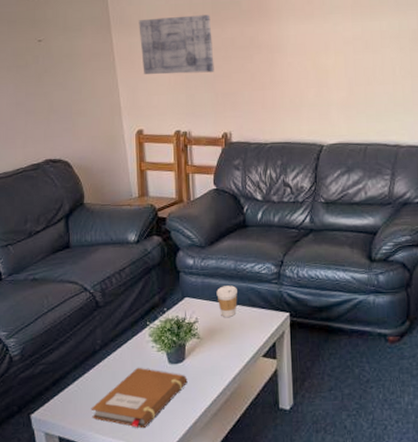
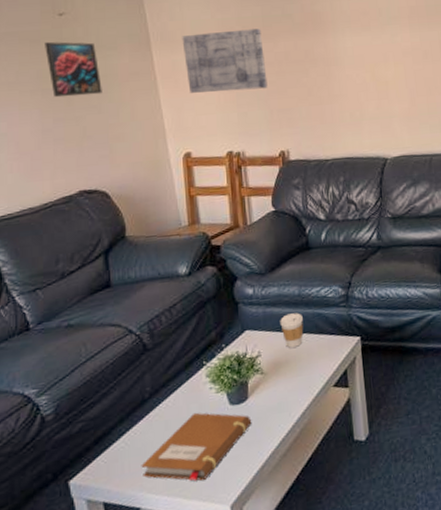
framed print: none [20,22,68,74] -> present [45,41,102,98]

